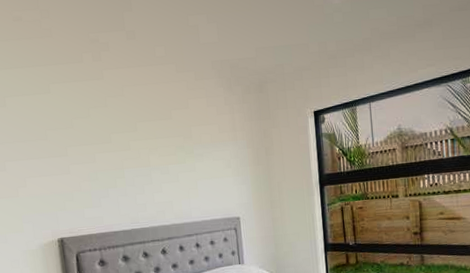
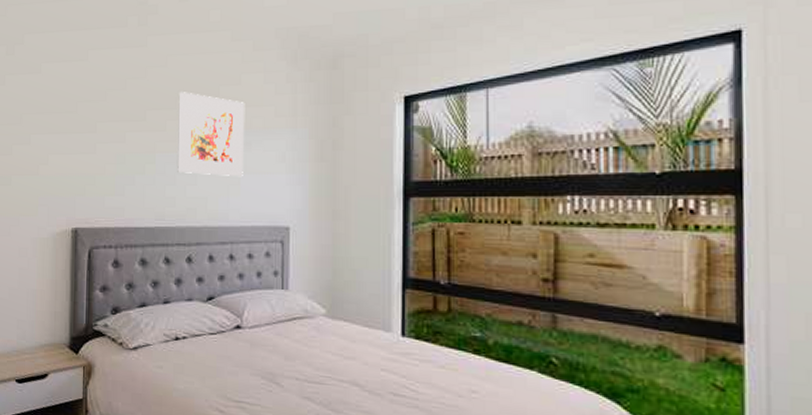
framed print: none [137,116,199,184] -> present [176,92,245,177]

